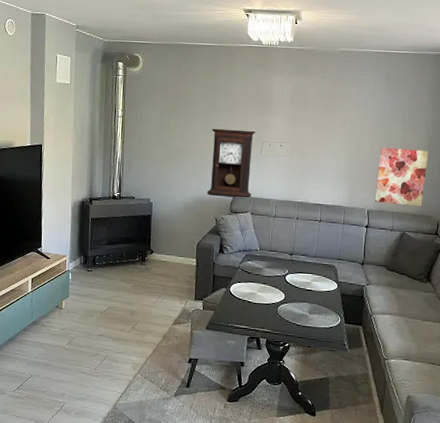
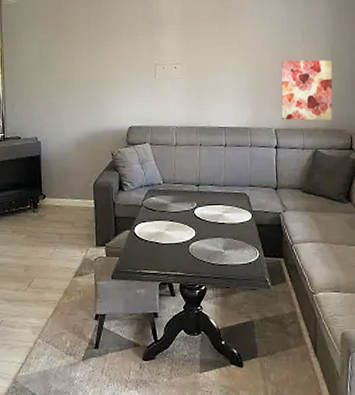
pendulum clock: present [206,128,256,199] -> none [99,54,148,129]

